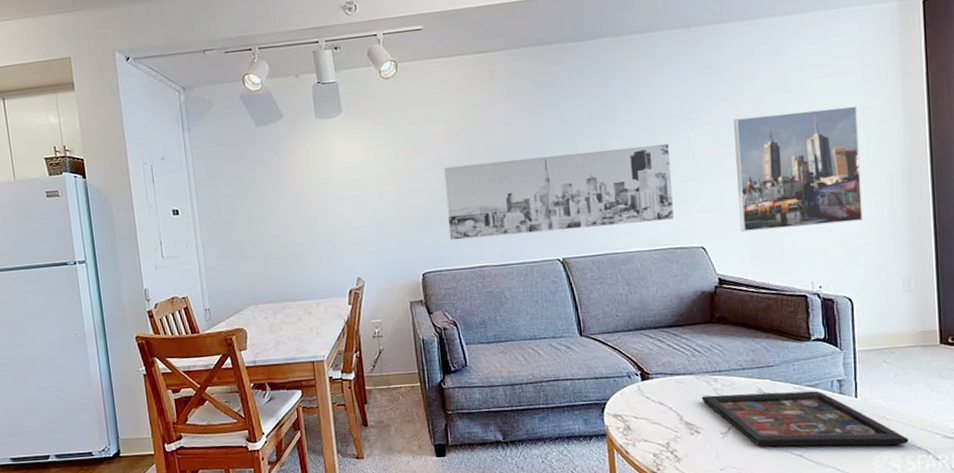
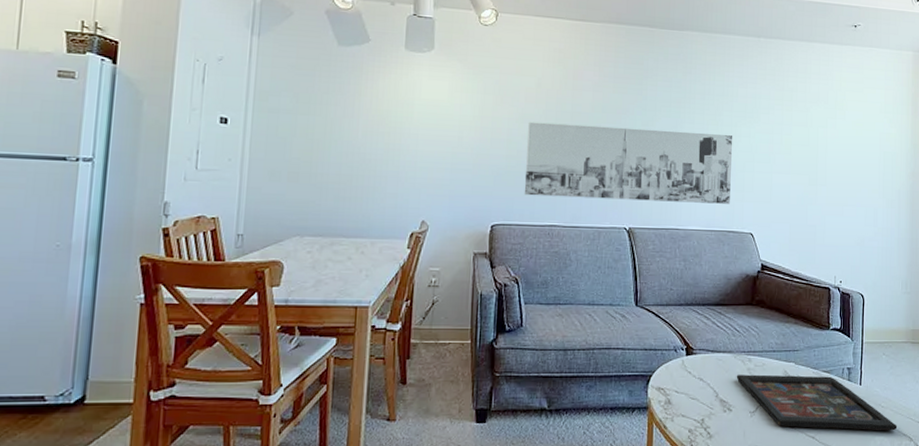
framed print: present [734,106,863,232] -> none [783,123,880,228]

